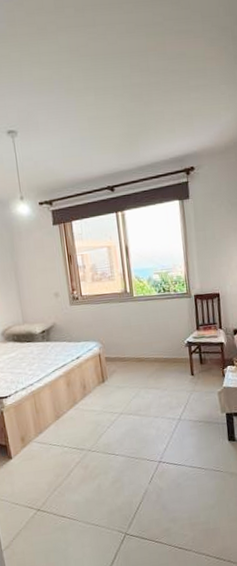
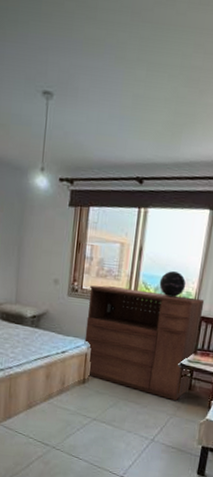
dresser: none [89,280,201,378] -> present [84,285,205,400]
decorative globe: none [150,260,175,285] -> present [159,270,186,298]

